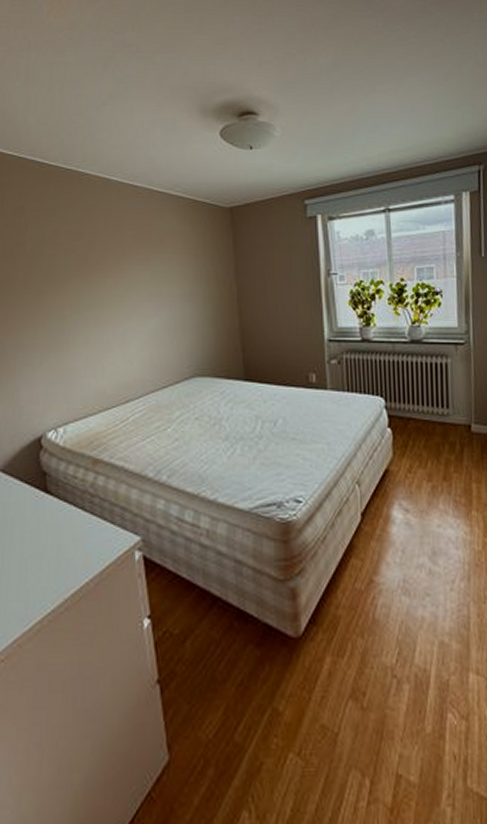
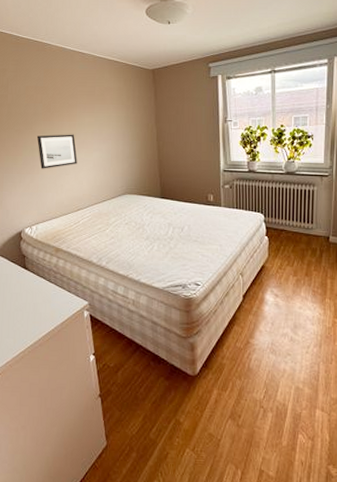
wall art: none [67,295,126,345] -> present [36,134,77,169]

